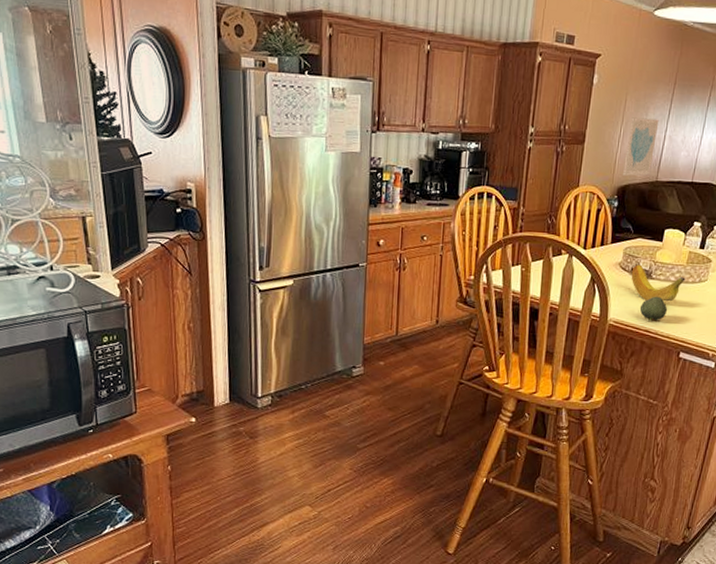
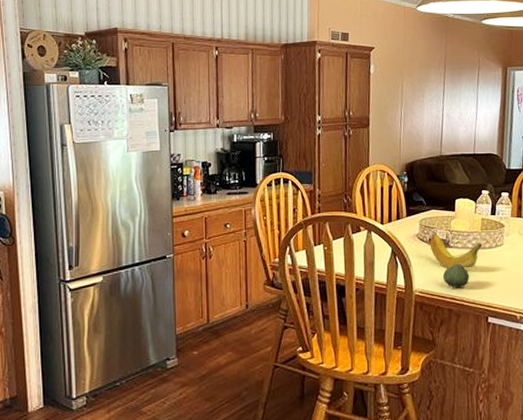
wall art: present [623,117,659,176] -> none [408,100,436,153]

